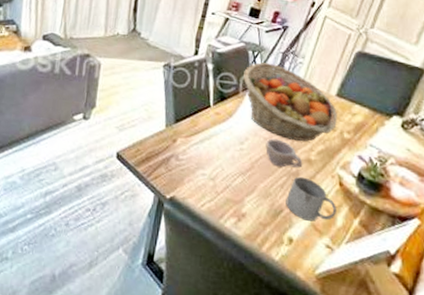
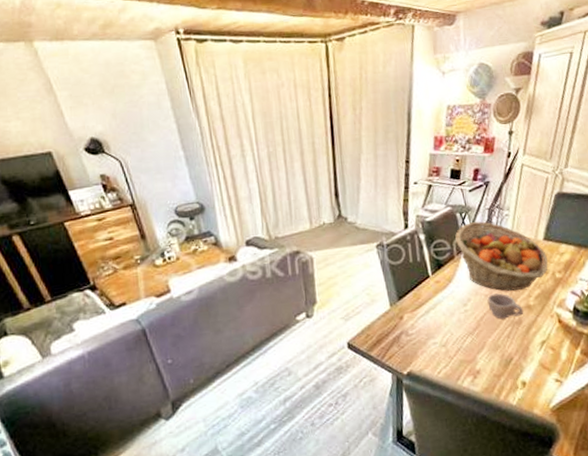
mug: present [286,176,336,221] -> none [514,323,560,362]

